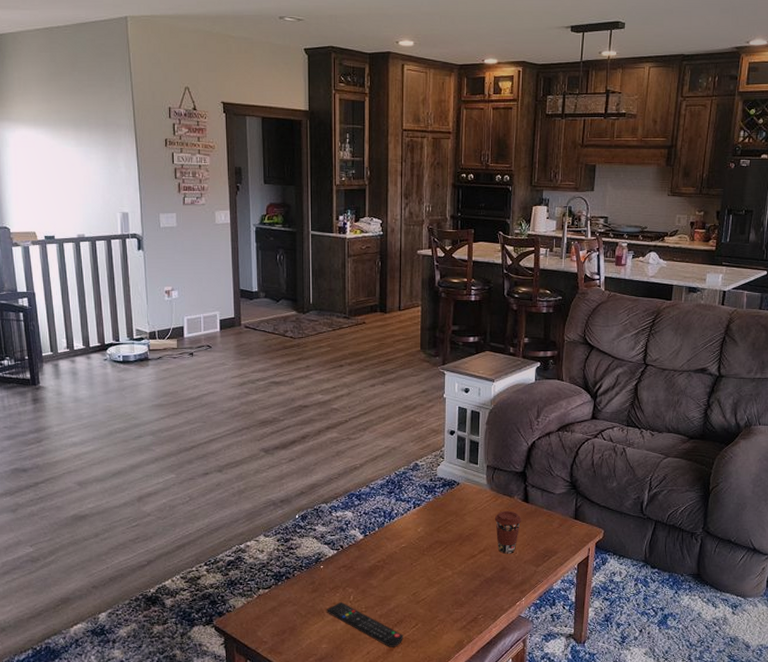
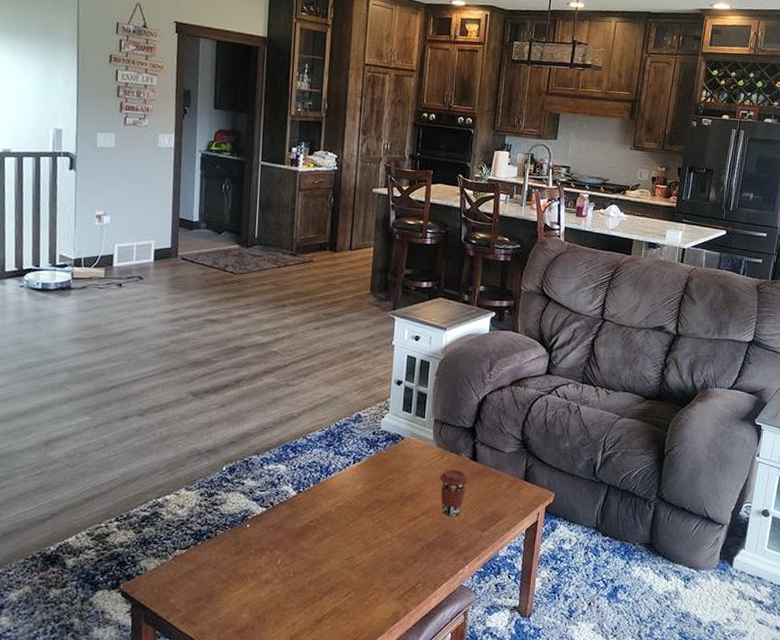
remote control: present [327,601,403,647] -> none [250,565,334,618]

